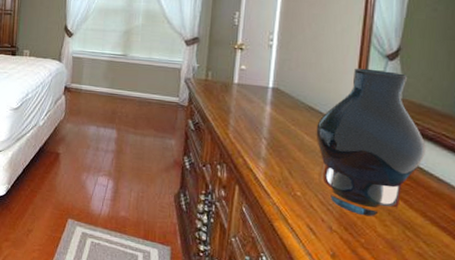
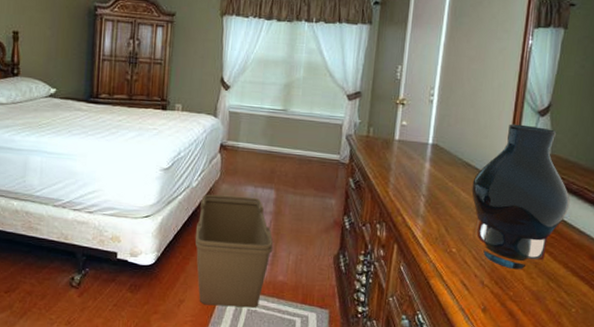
bicycle basket: none [42,132,115,241] -> present [195,194,273,308]

